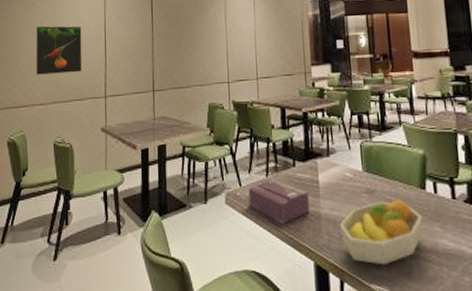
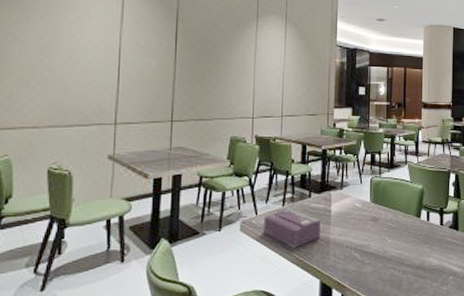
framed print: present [36,26,82,75] -> none [29,42,91,96]
fruit bowl: present [339,199,423,265] -> none [345,226,416,281]

